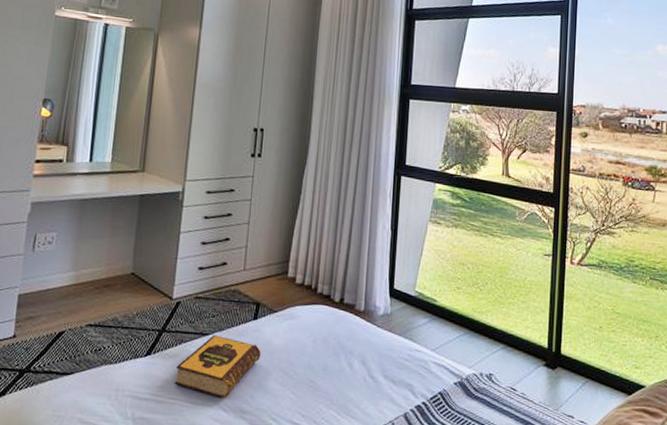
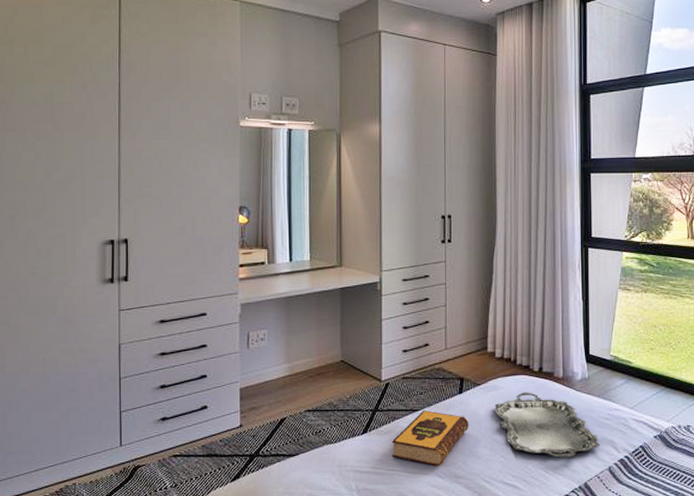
serving tray: none [289,323,398,399] -> present [494,392,601,458]

